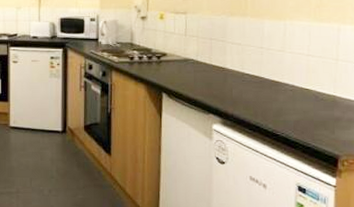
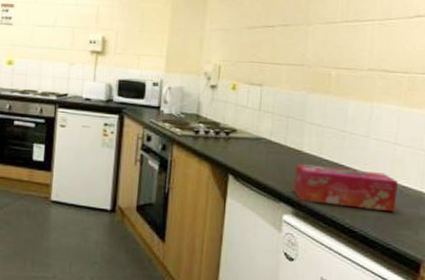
tissue box: none [220,79,314,116] -> present [294,164,399,213]

